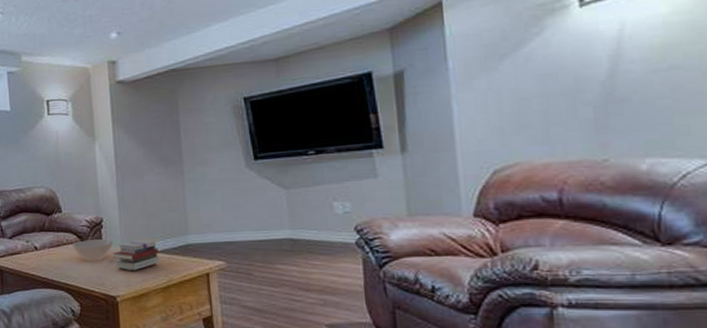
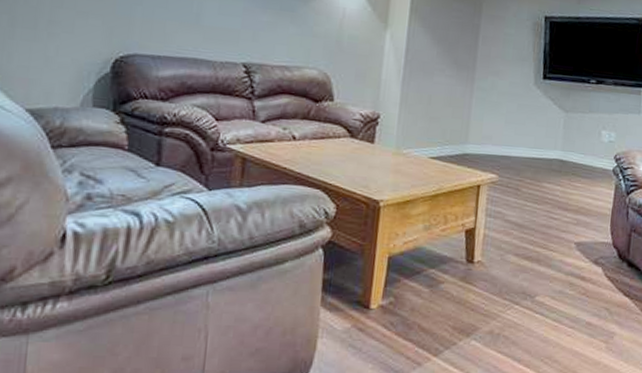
bowl: present [72,239,114,262] -> none [339,135,388,161]
books: present [112,239,160,271] -> none [383,142,435,176]

